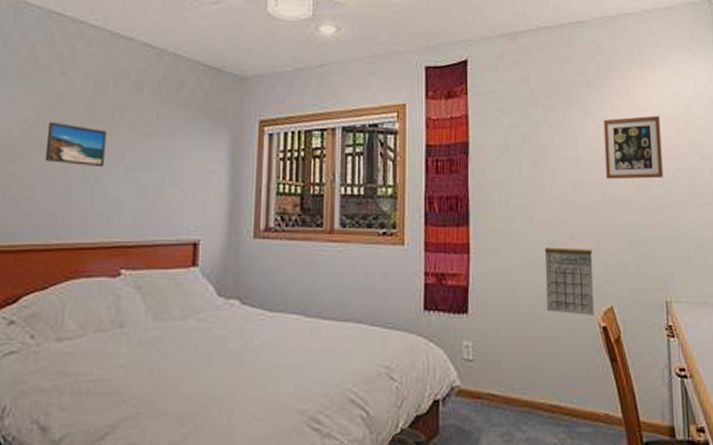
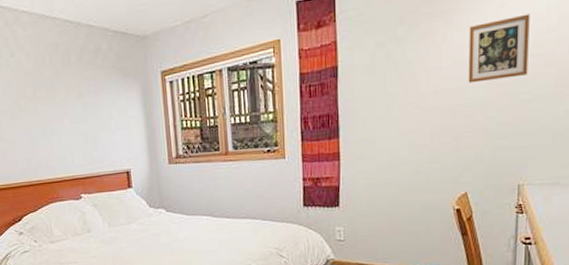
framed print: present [44,121,108,168] -> none [12,93,56,124]
calendar: present [544,247,595,315] -> none [406,147,450,202]

